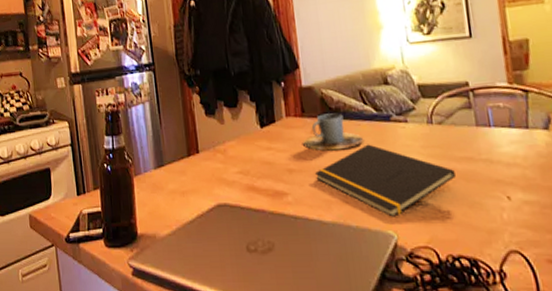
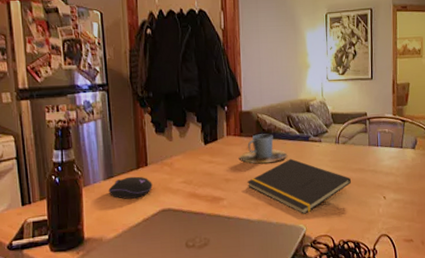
computer mouse: none [159,165,206,191] -> present [108,176,153,199]

